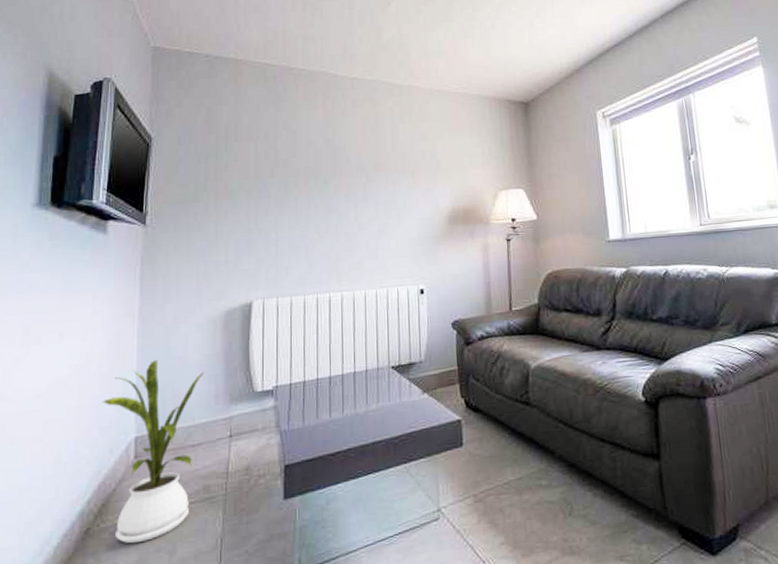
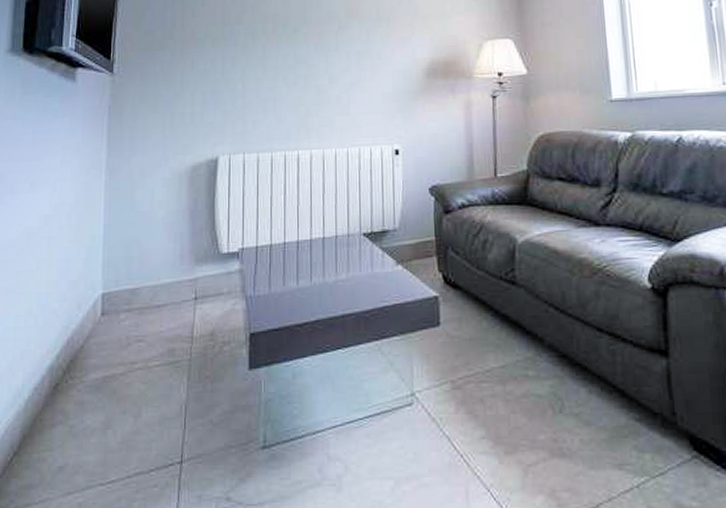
house plant: present [102,360,205,544] -> none [70,215,170,403]

